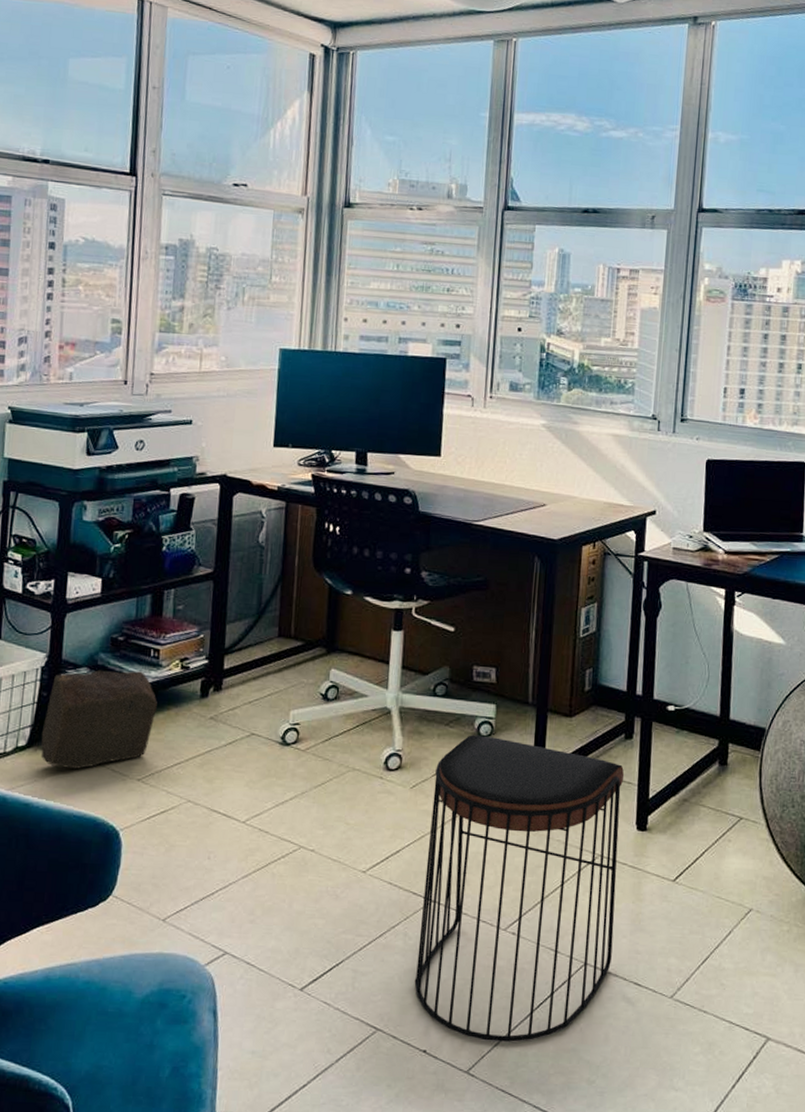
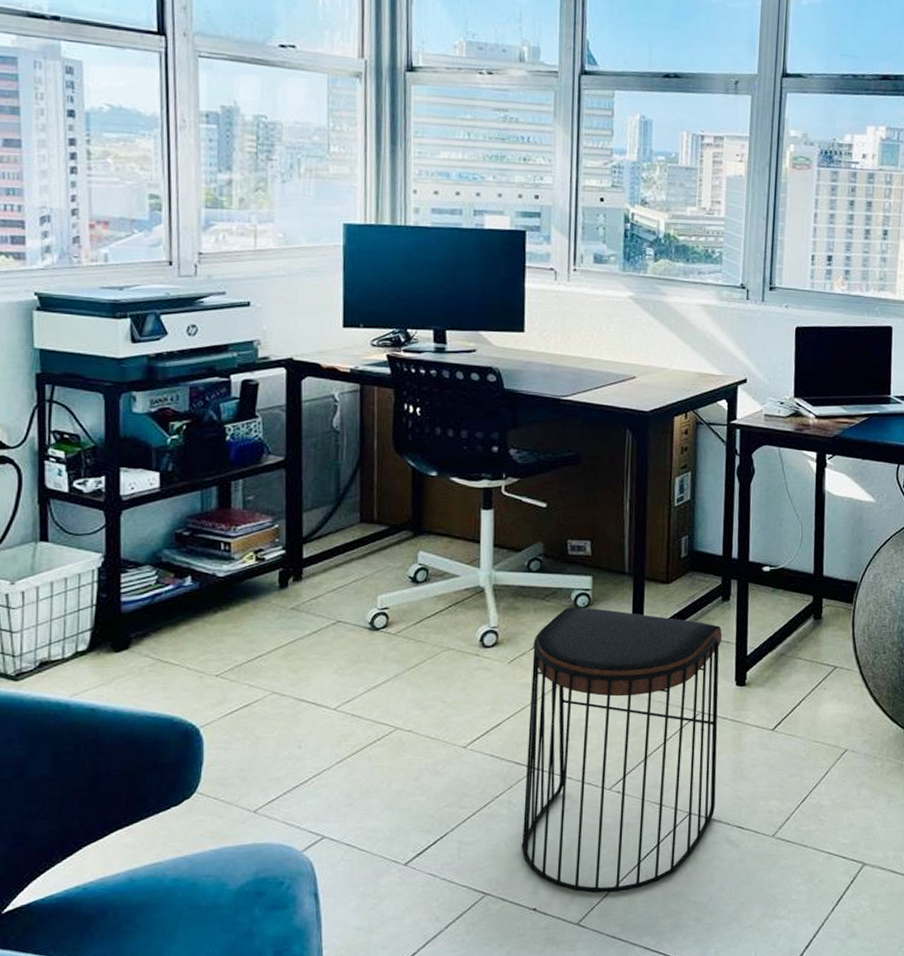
rock: present [40,670,157,769] -> none [103,566,232,669]

